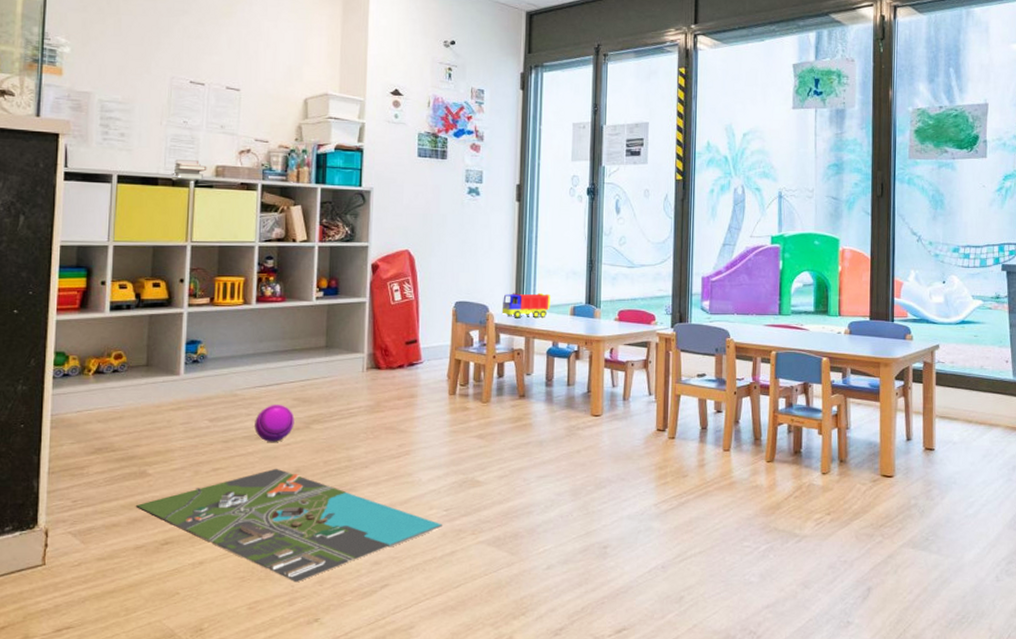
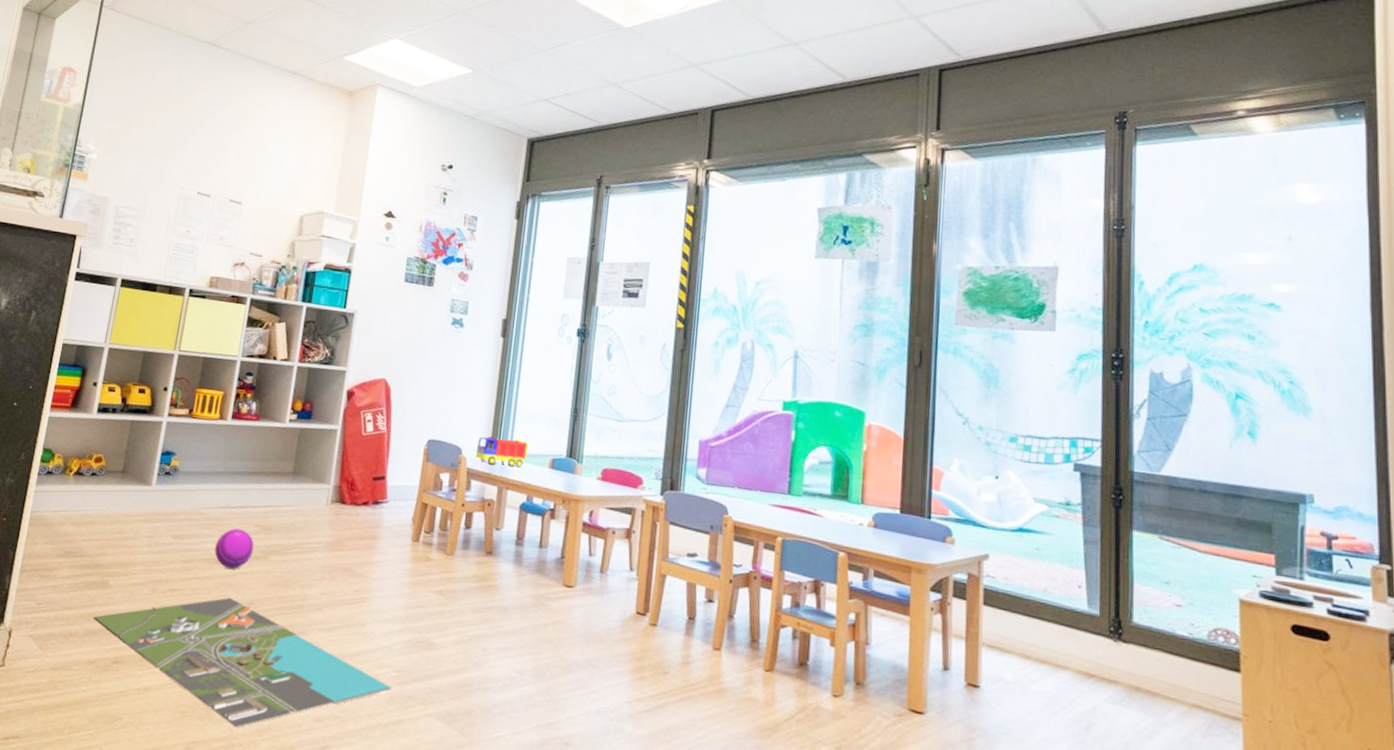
books: present [172,160,207,183] -> none [169,268,203,292]

